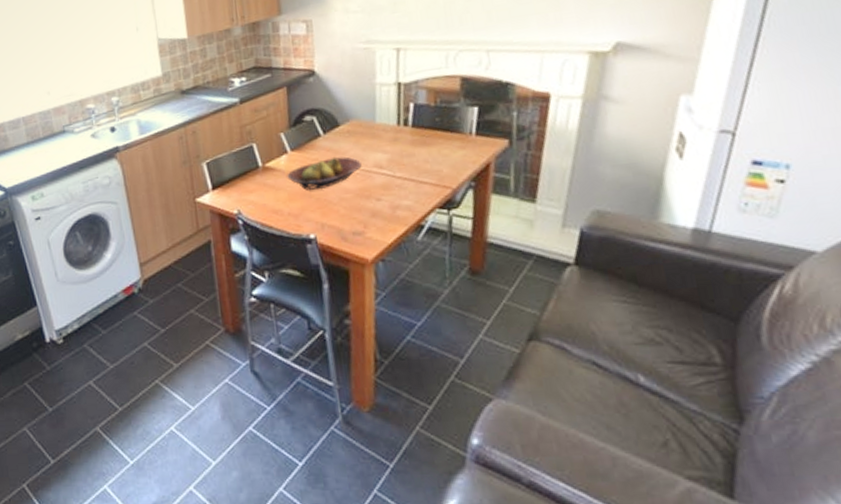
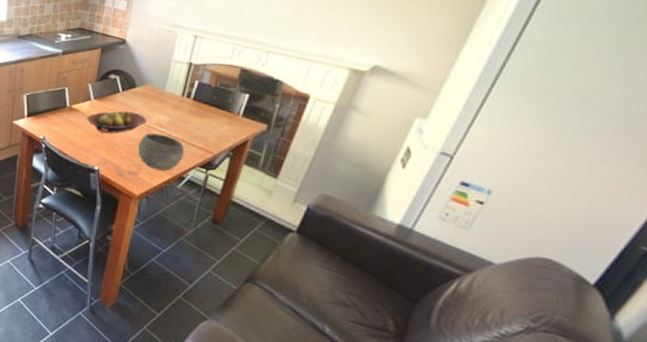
bowl: none [358,177,417,223] -> present [138,133,185,171]

